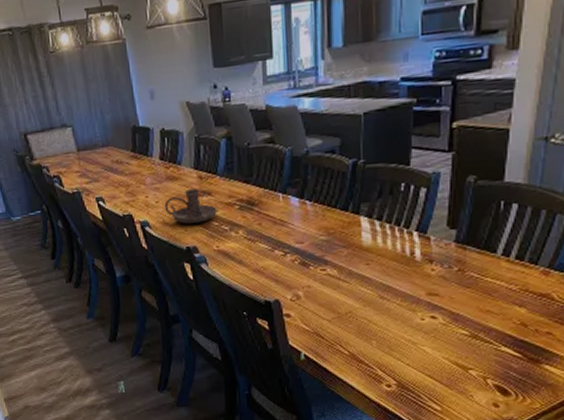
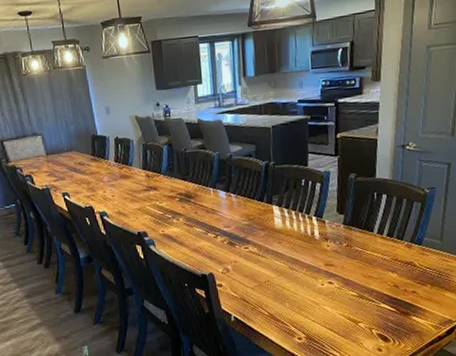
candle holder: present [164,189,217,224] -> none [119,185,162,213]

